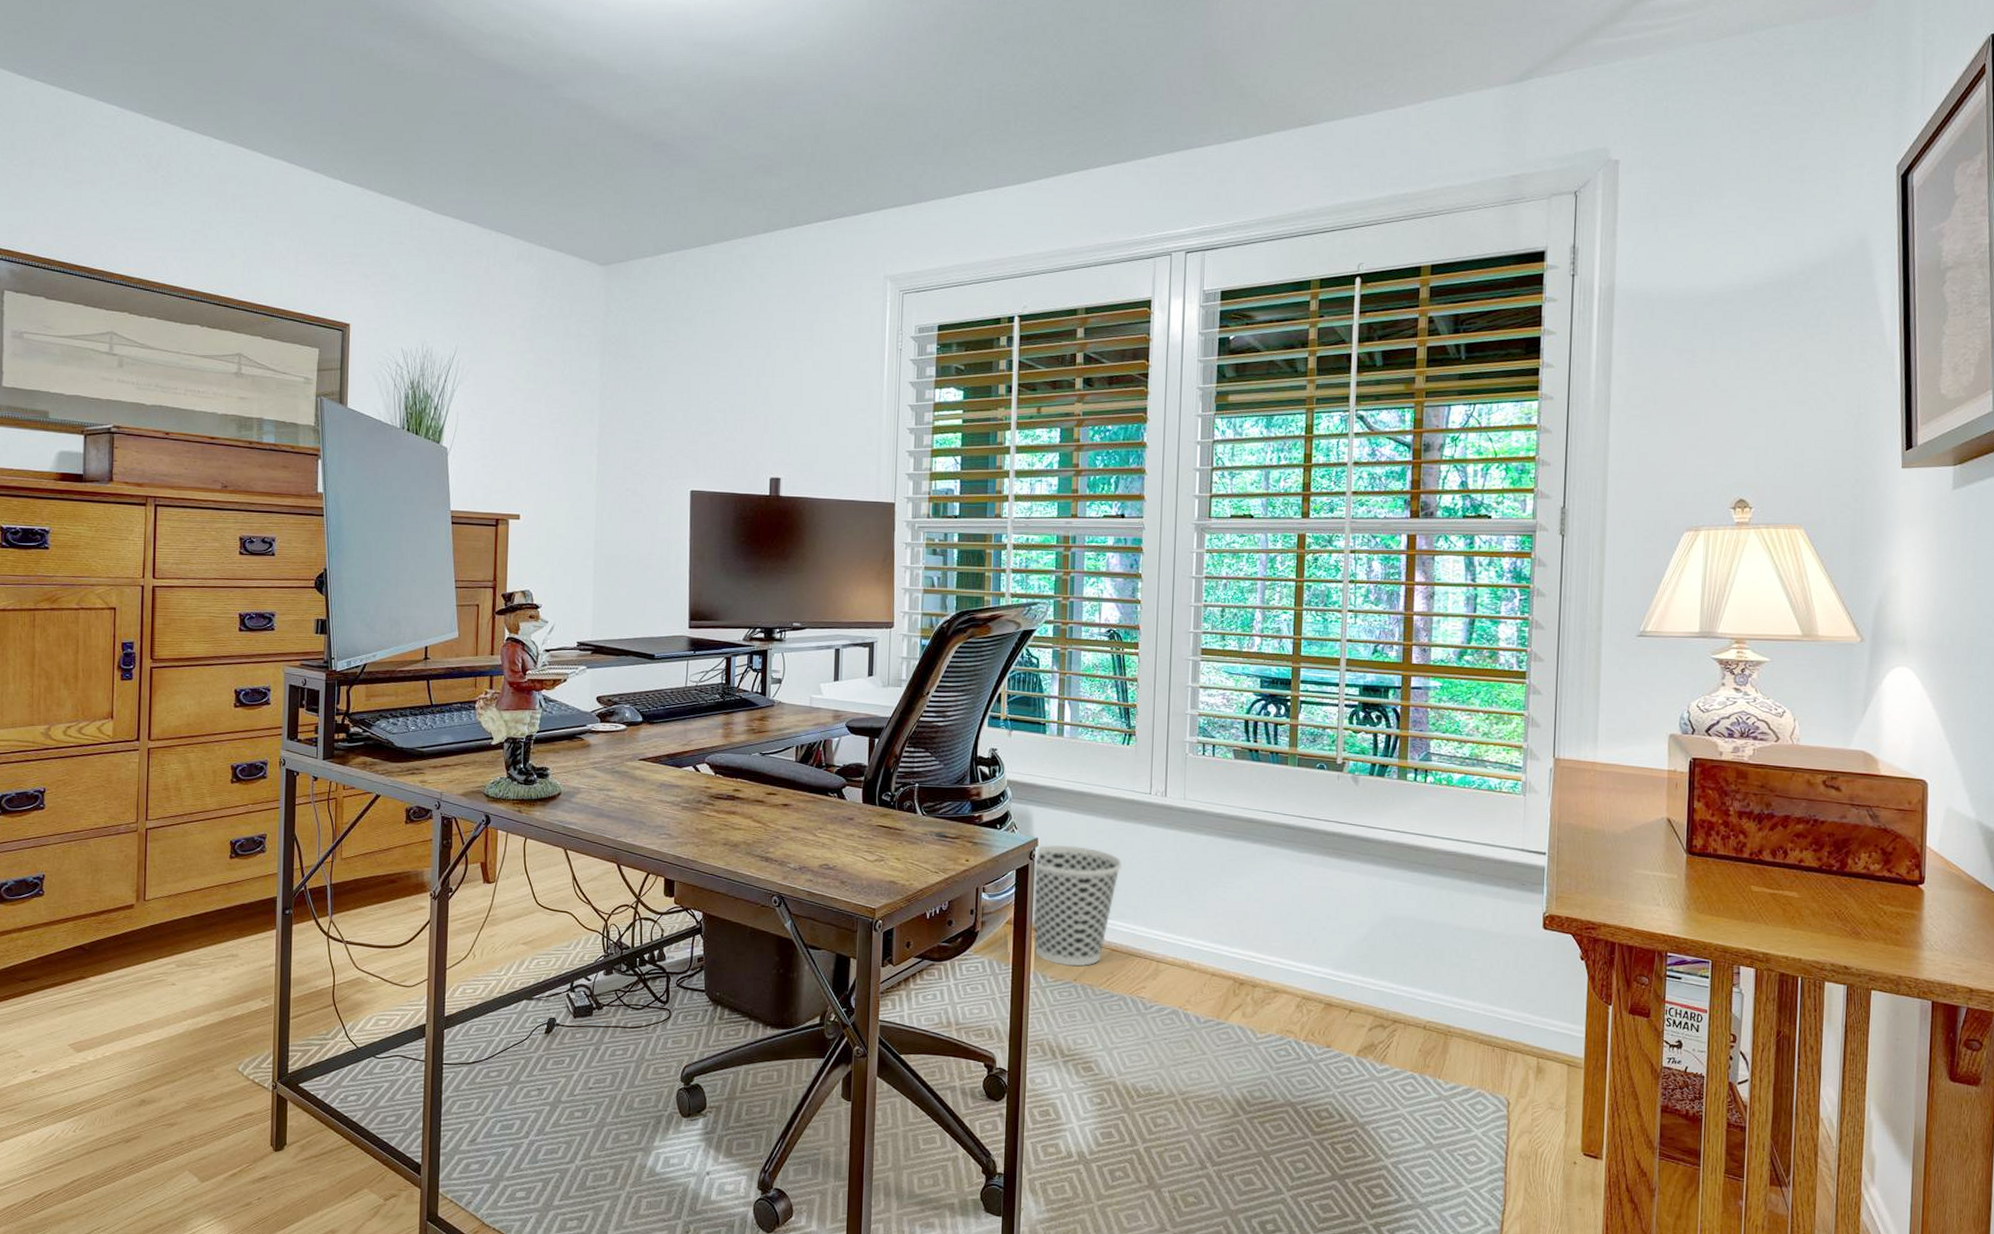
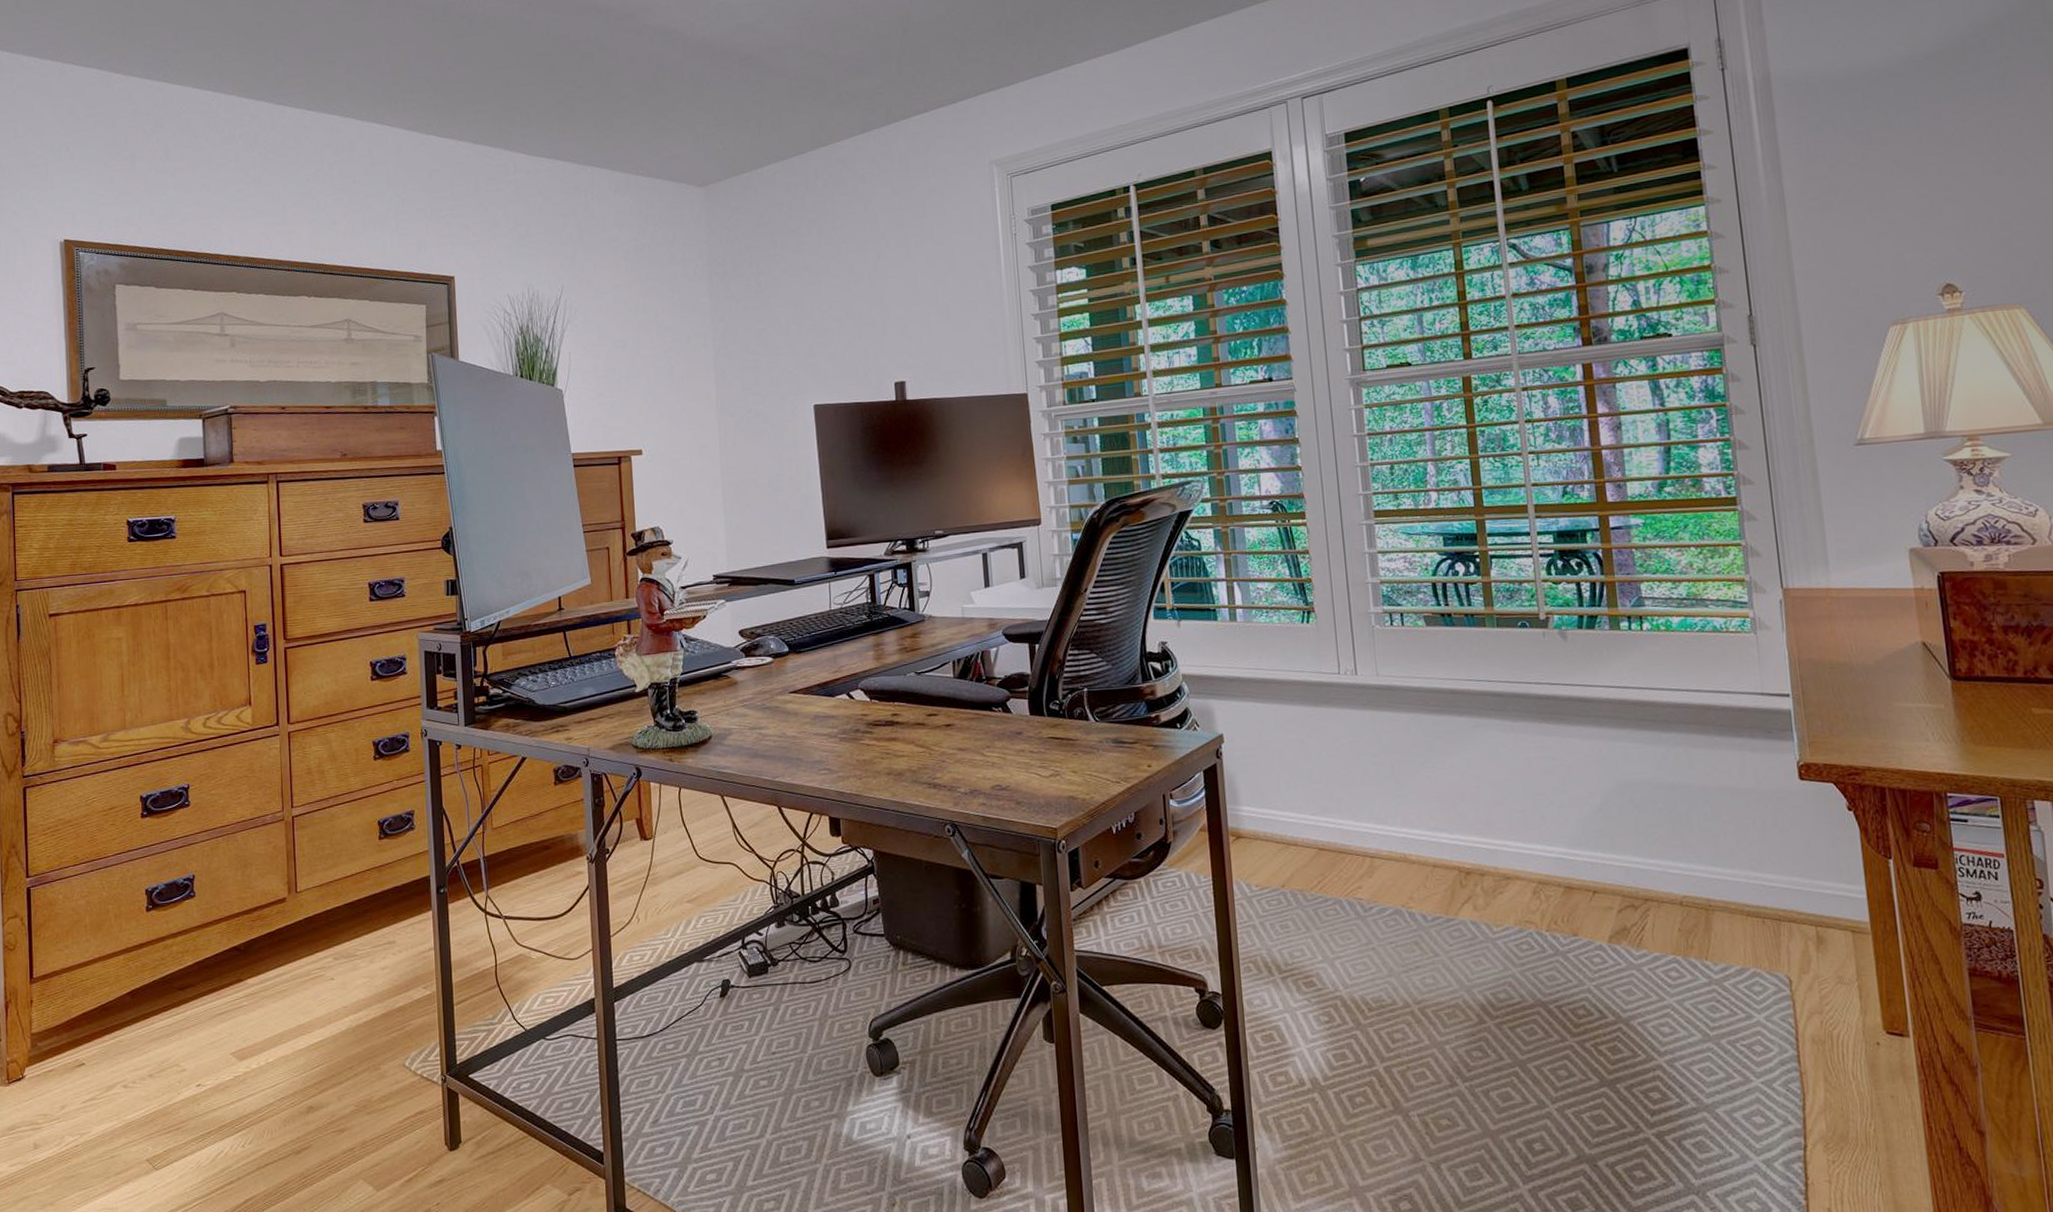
wastebasket: present [1032,845,1122,967] -> none [1222,738,1318,872]

